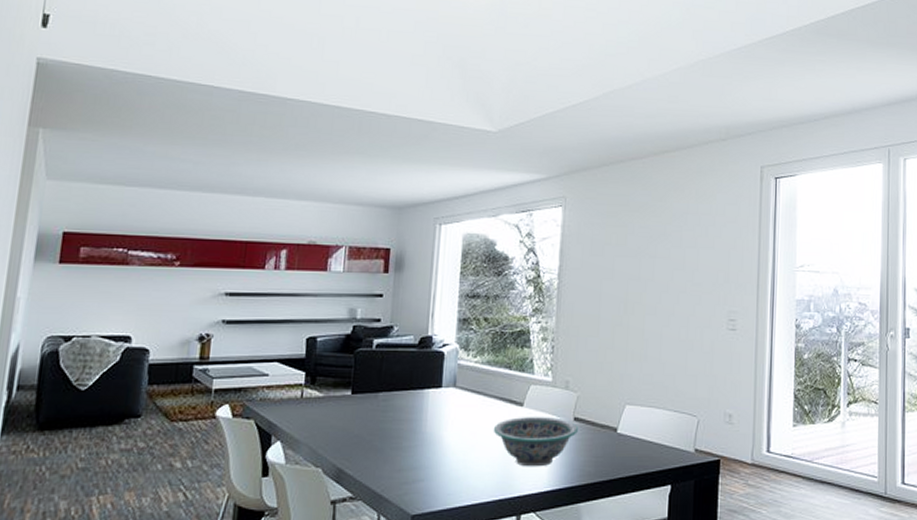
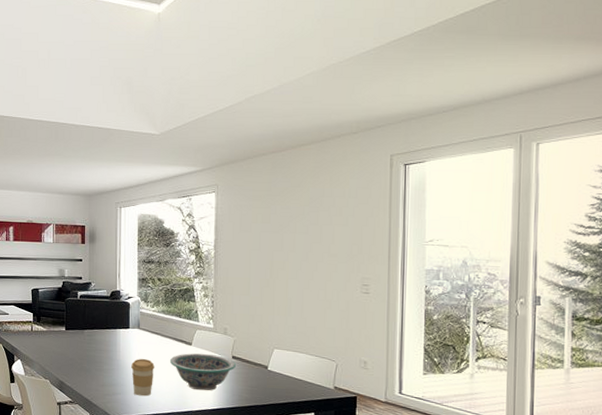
coffee cup: none [441,429,473,481] -> present [131,359,155,397]

